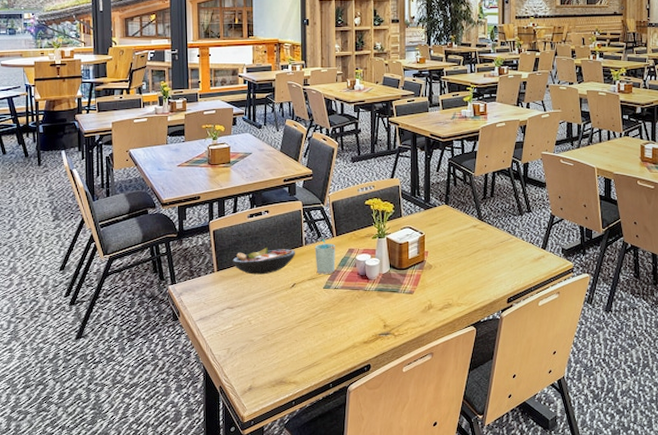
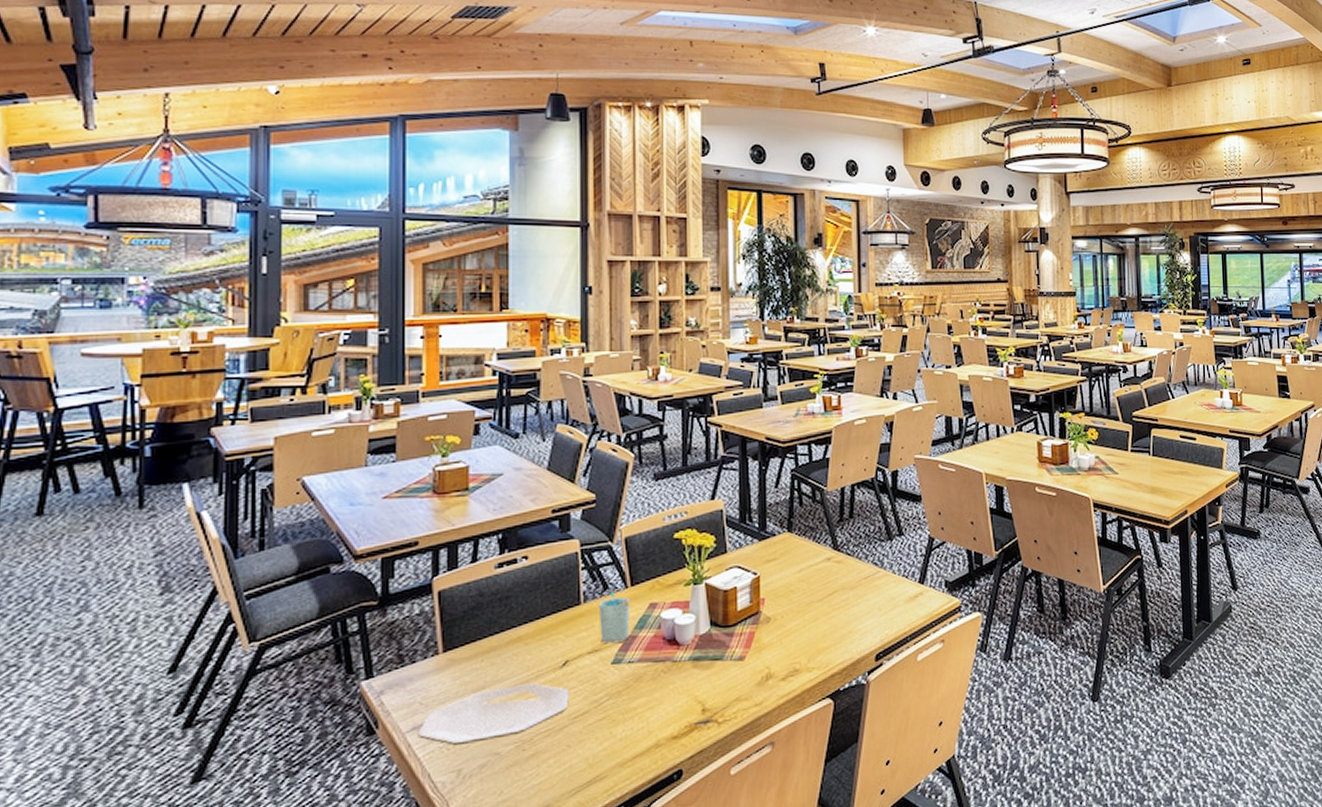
plate: none [203,297,296,332] -> present [417,683,569,745]
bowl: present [232,247,296,275] -> none [469,609,570,653]

